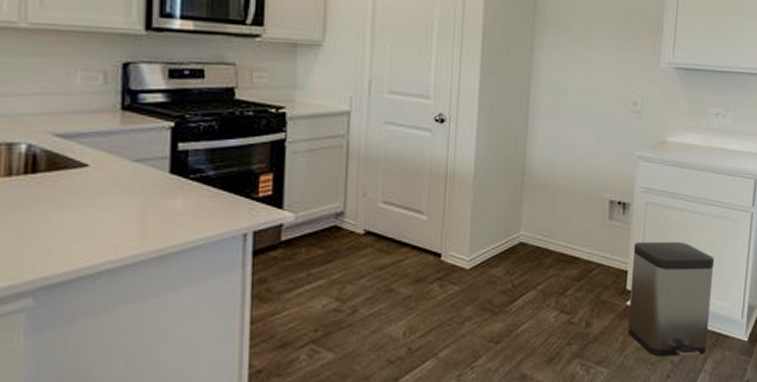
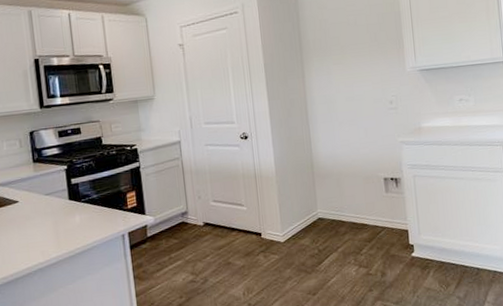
pedal bin: present [628,241,715,357] -> none [409,202,486,294]

